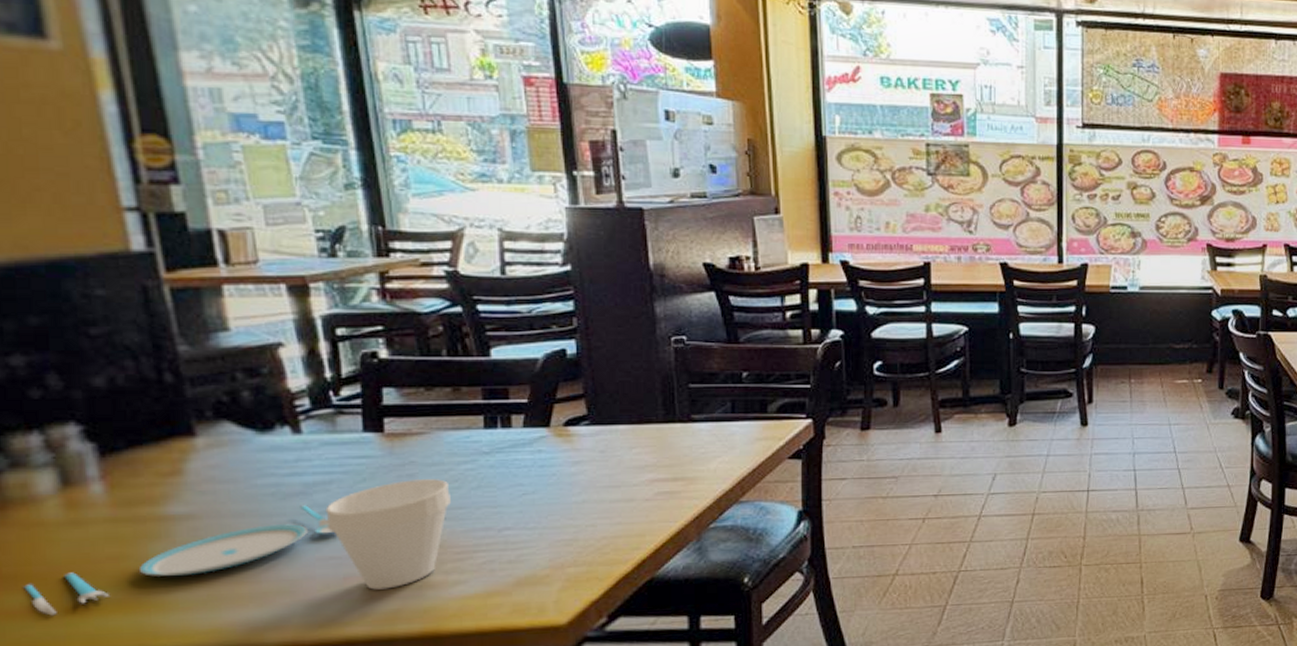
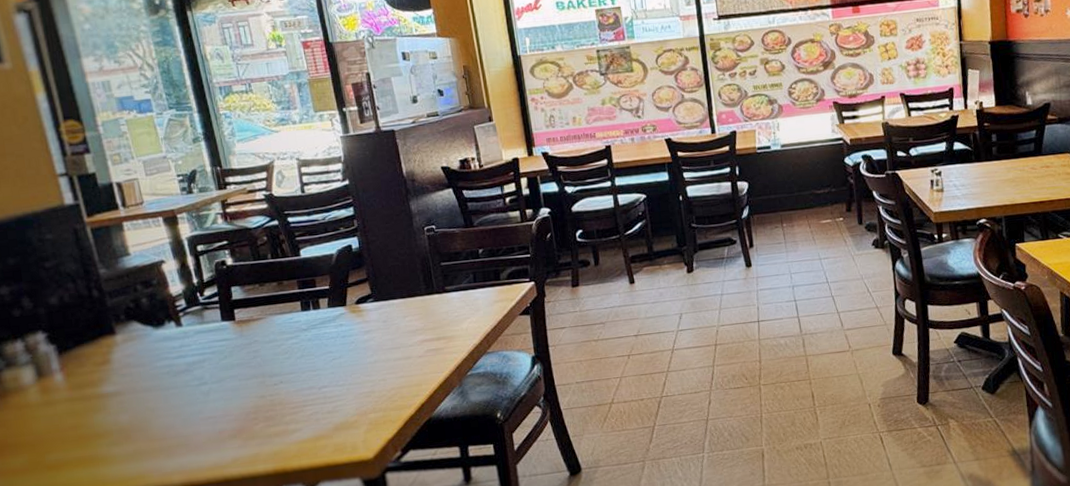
plate: present [24,505,335,616] -> none [21,379,210,472]
cup: present [325,479,451,590] -> none [202,352,285,440]

